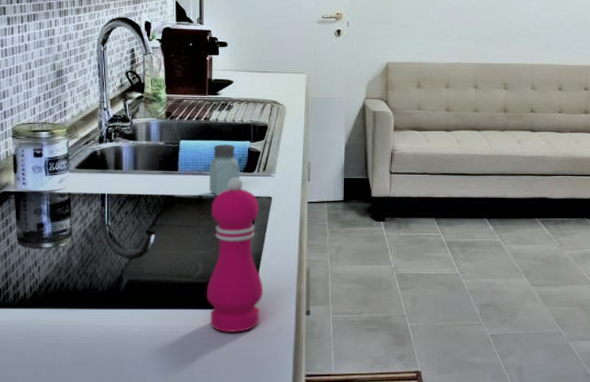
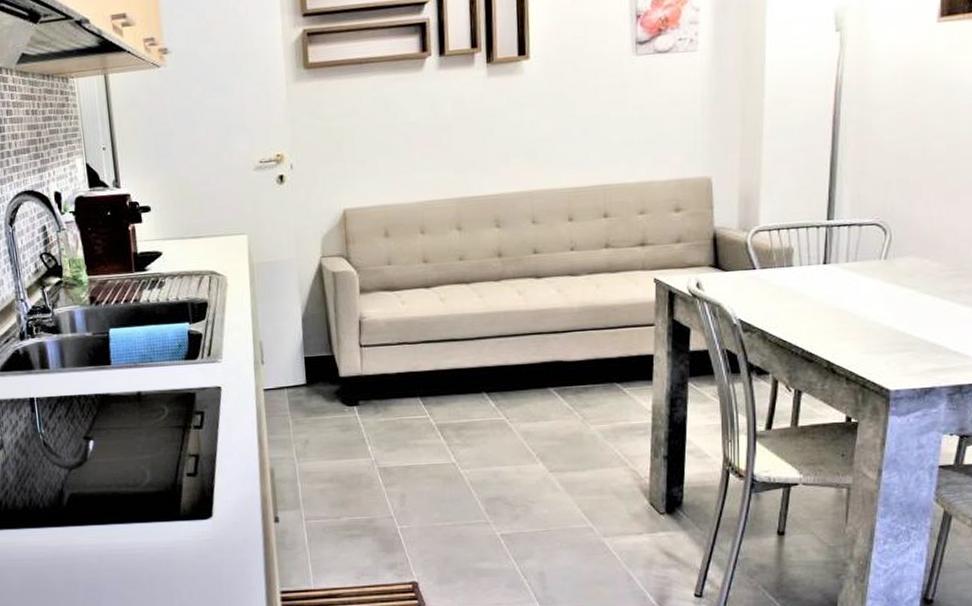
pepper mill: present [206,177,264,332] -> none [152,367,223,547]
saltshaker: present [209,144,240,195] -> none [145,328,182,390]

